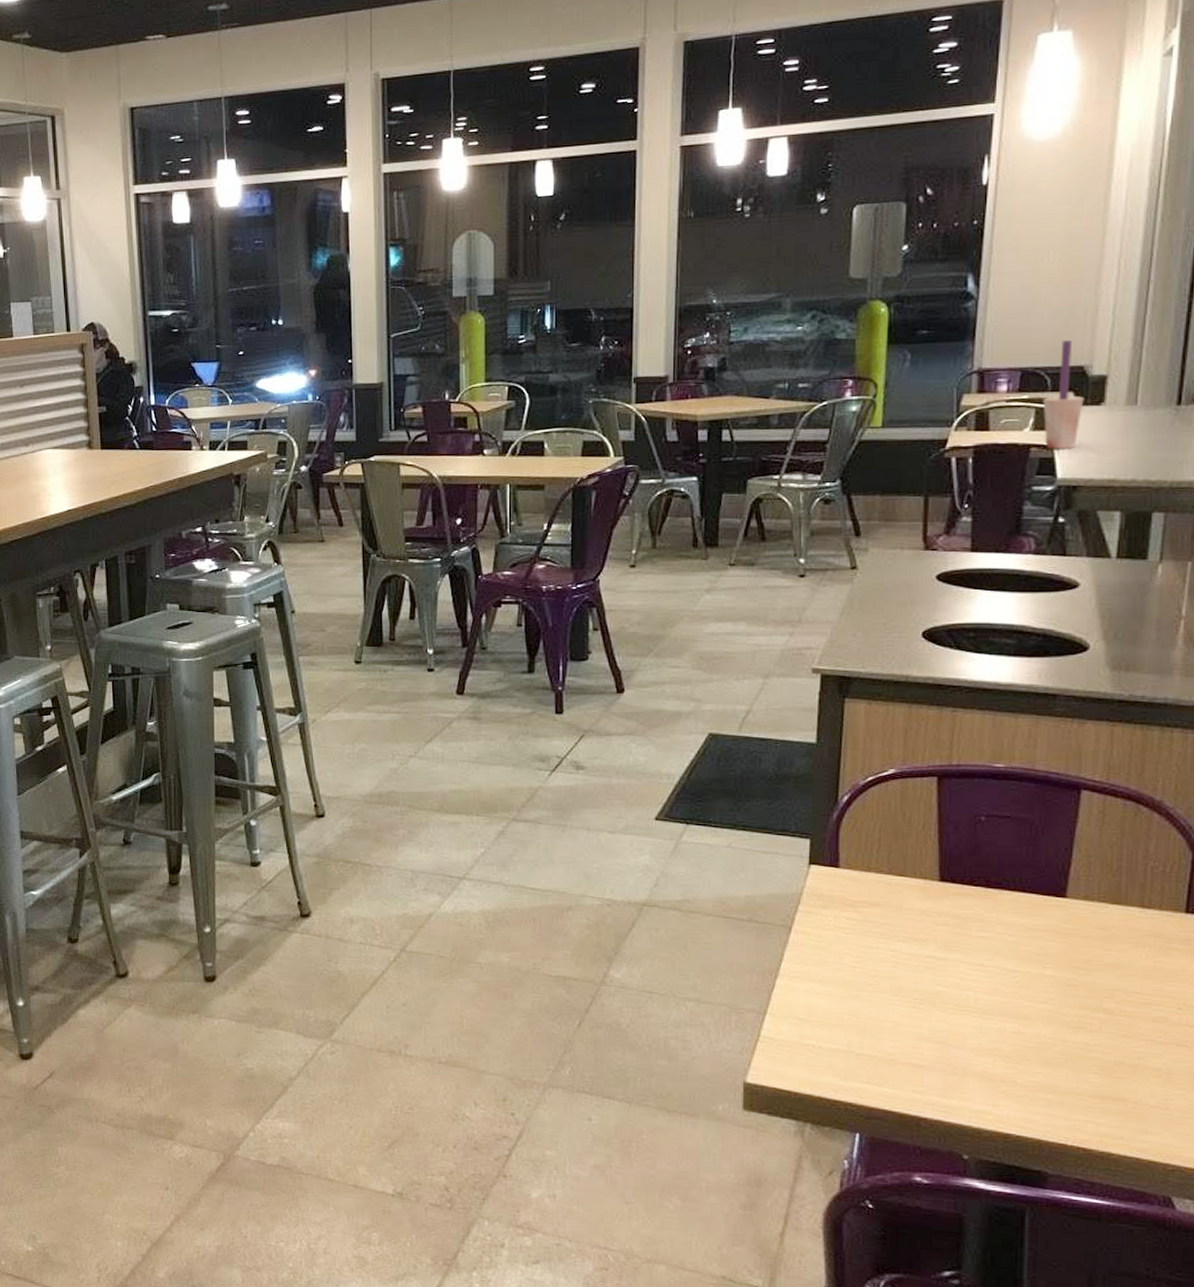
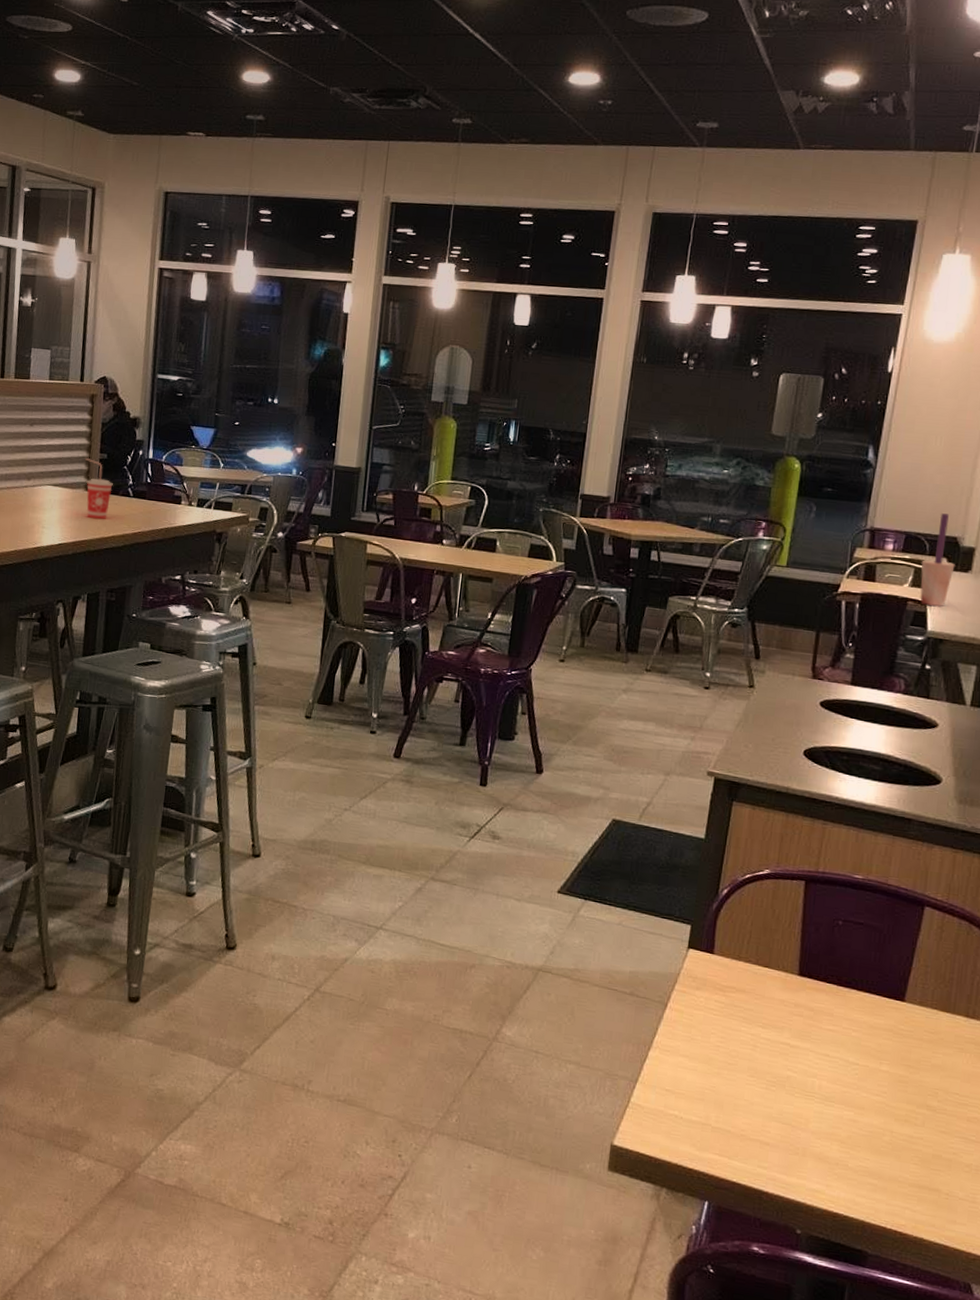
beverage cup: none [83,413,117,479] -> present [84,457,113,520]

